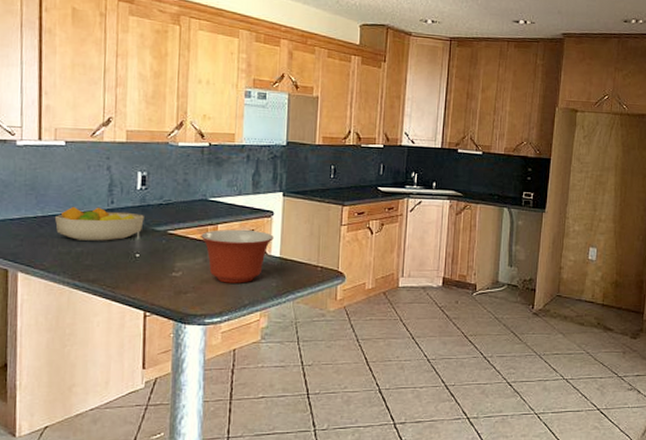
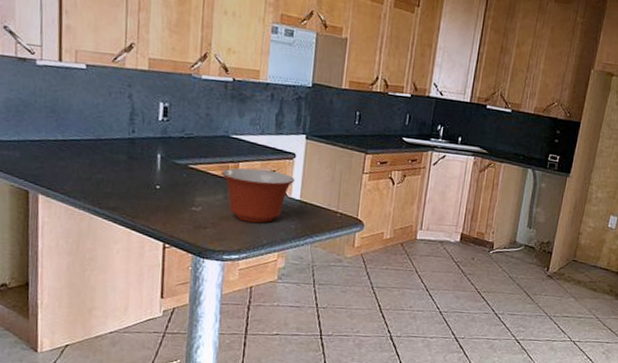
fruit bowl: present [55,207,144,241] -> none [76,133,165,170]

